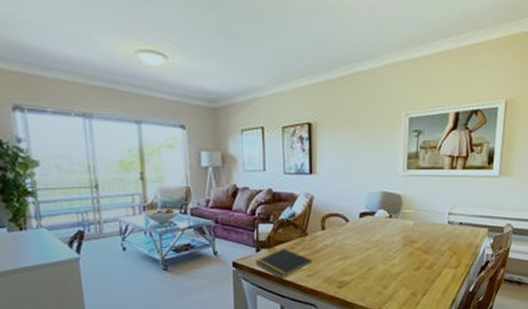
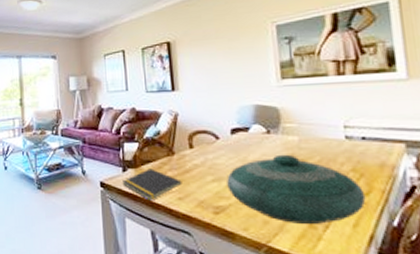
decorative bowl: none [351,236,455,294] -> present [227,154,366,225]

